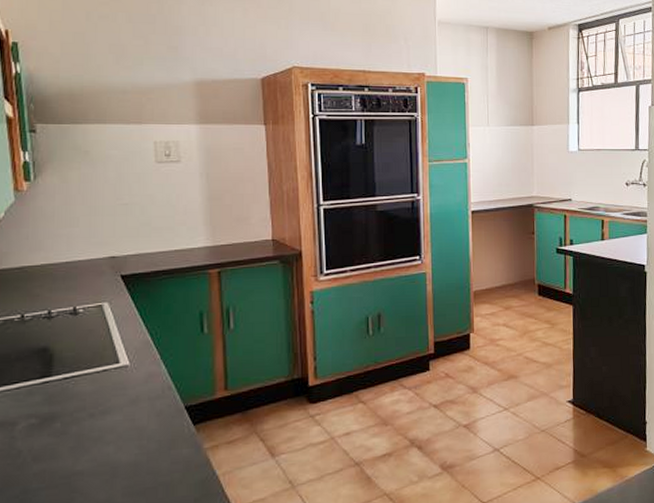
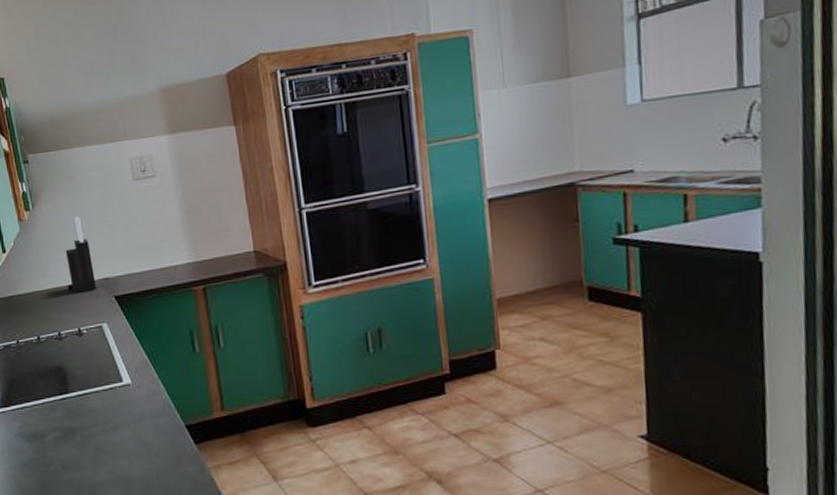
knife block: none [65,192,101,270] -> present [65,216,97,293]

